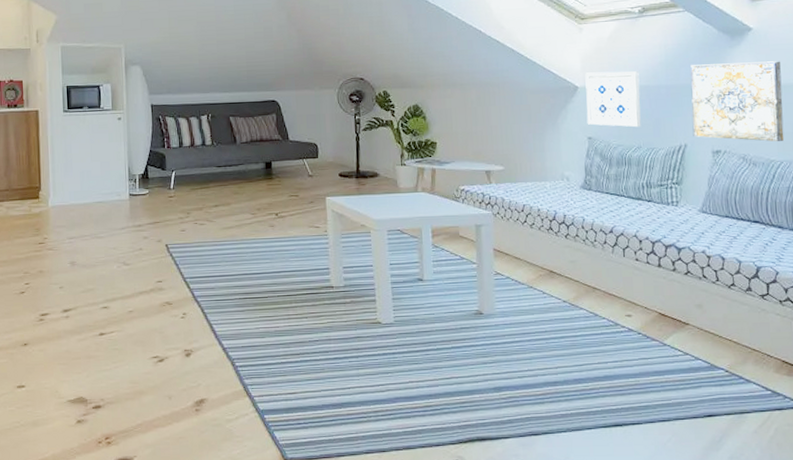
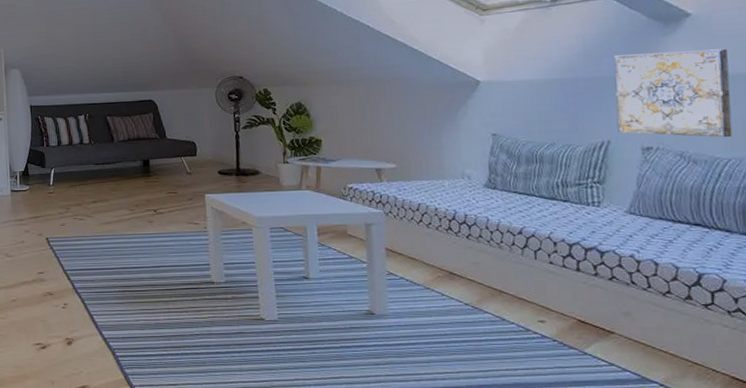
wall art: present [585,71,641,128] -> none [488,63,555,123]

